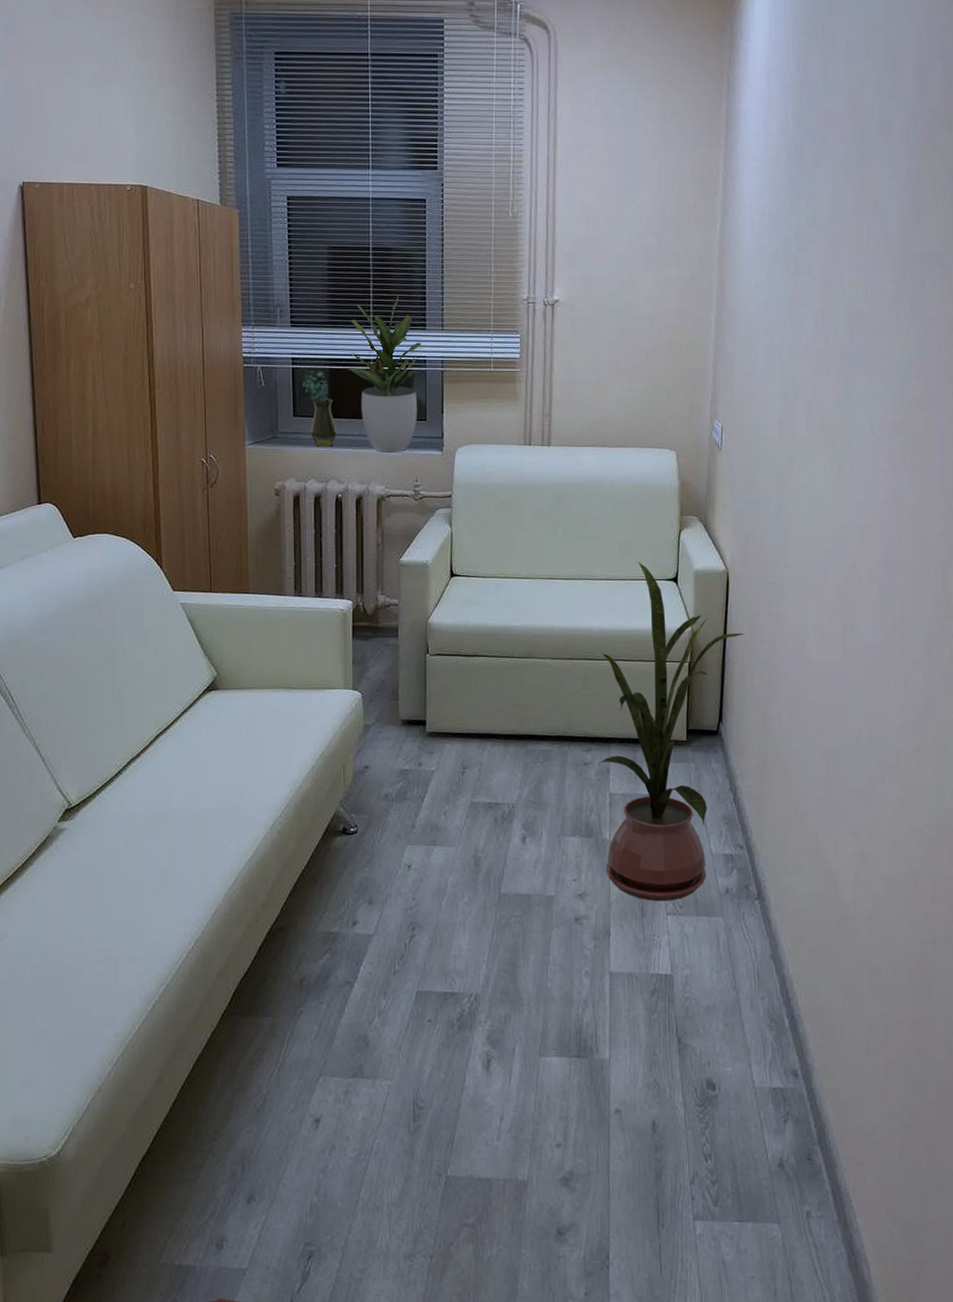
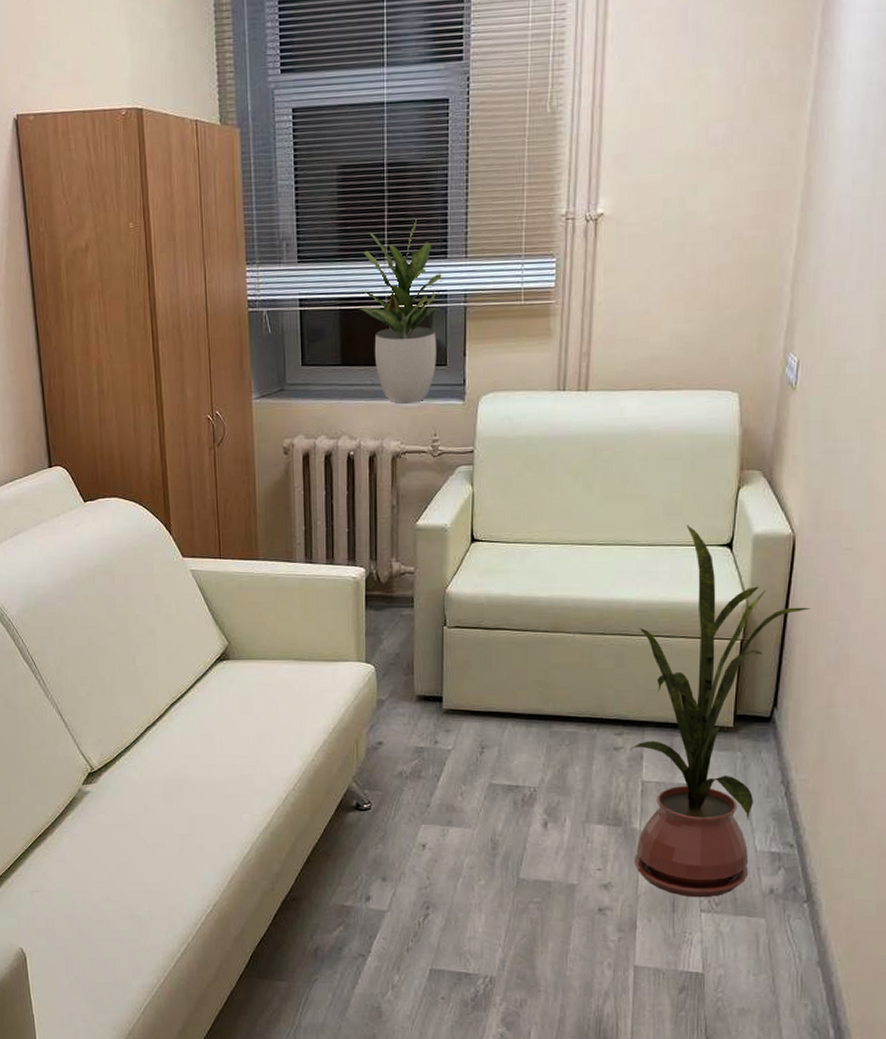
vase: present [302,368,337,447] -> none [311,310,348,399]

